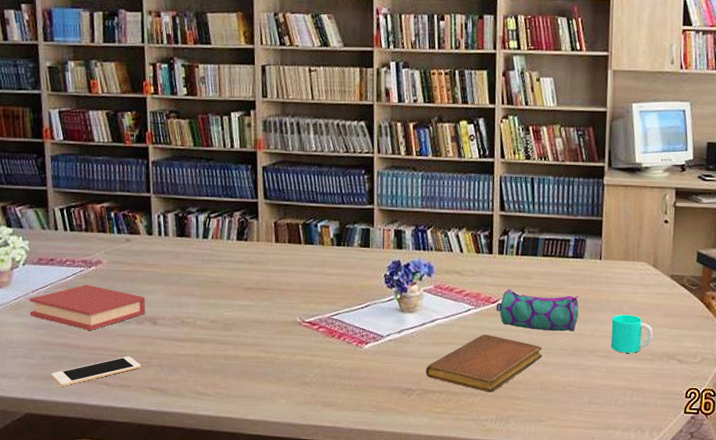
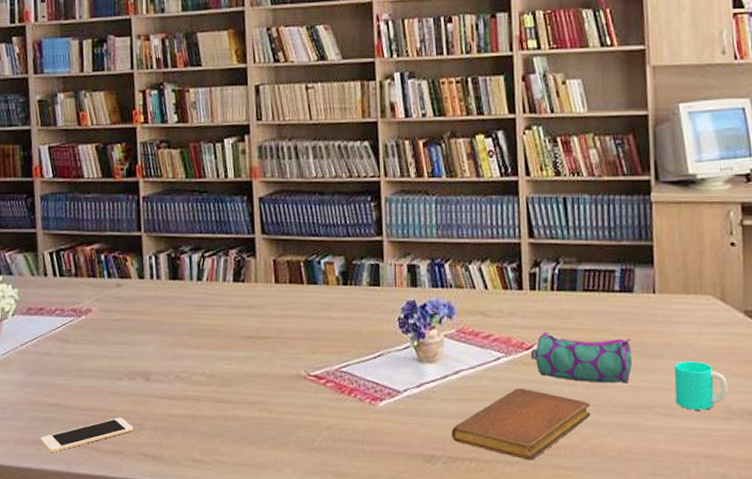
book: present [30,284,146,331] -> none [19,336,138,389]

